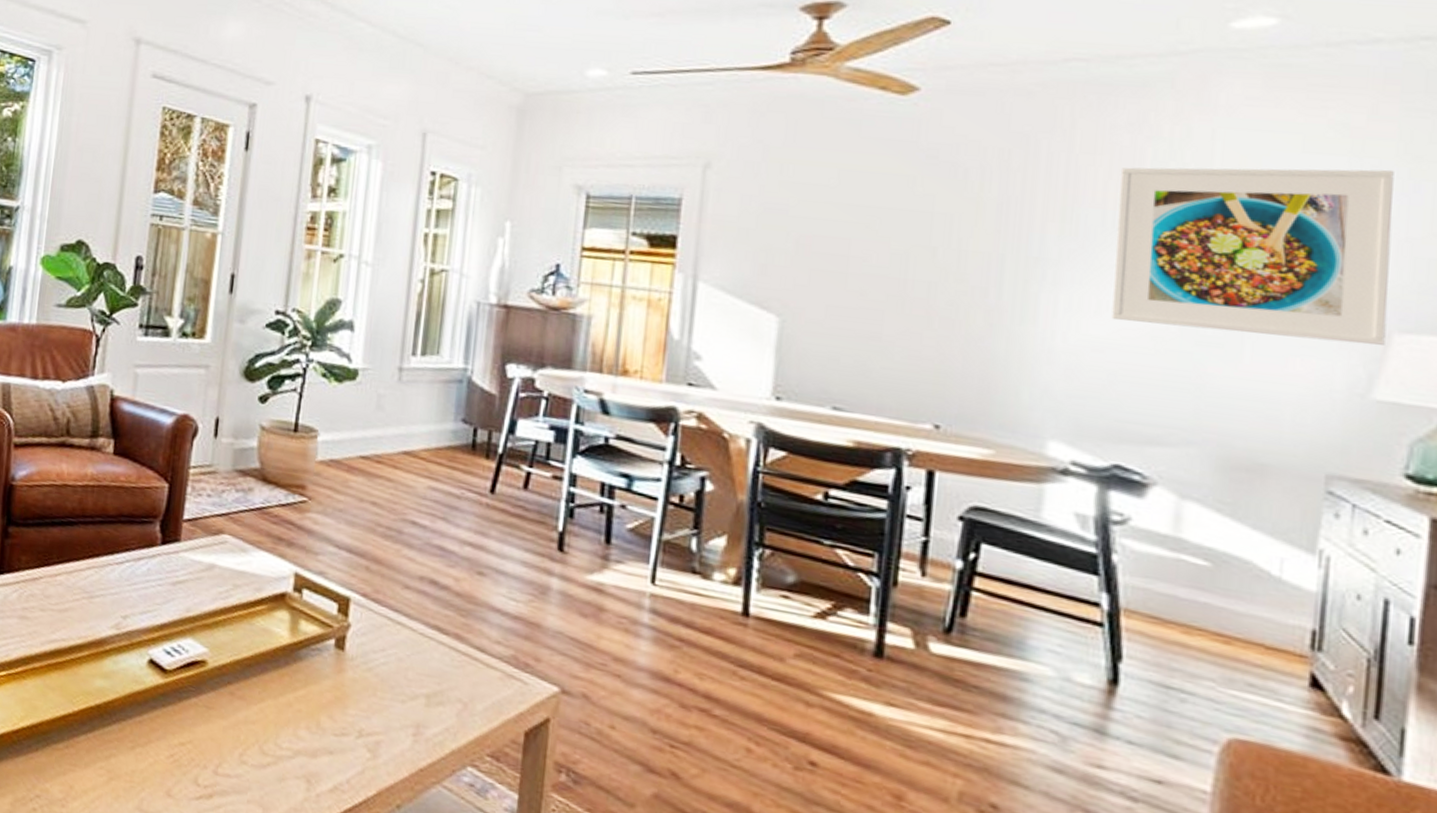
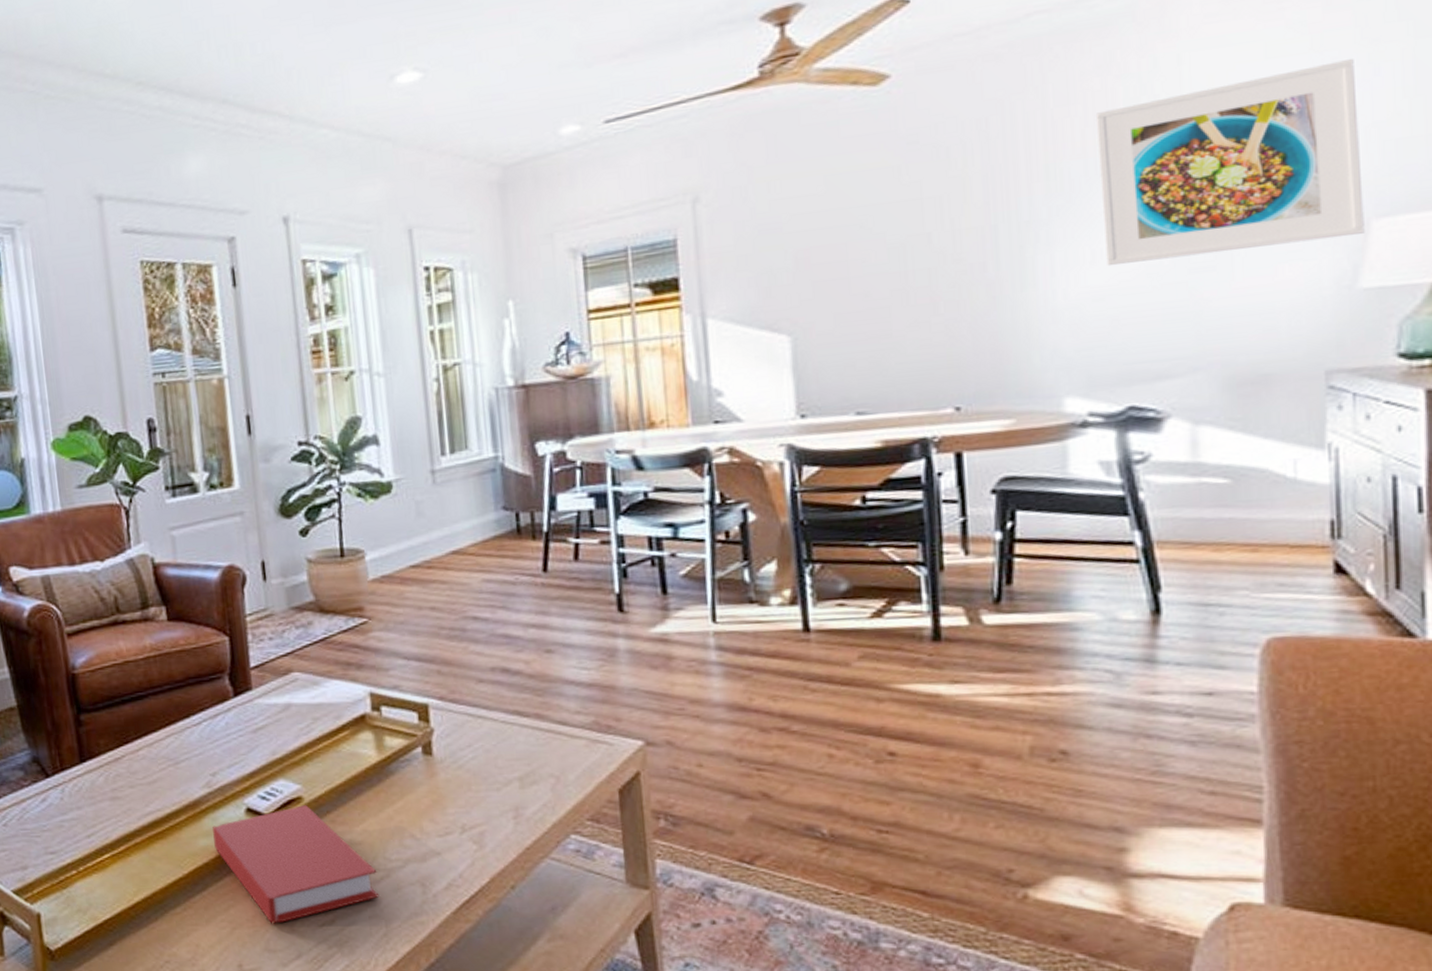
book: none [110,669,265,785] -> present [213,805,380,924]

